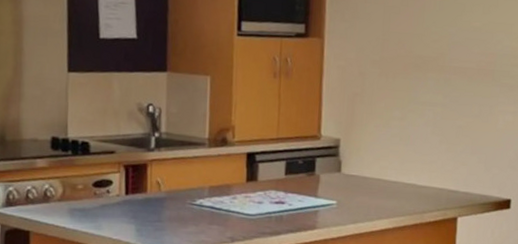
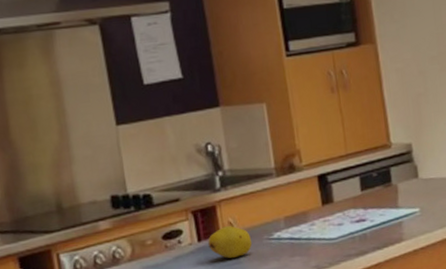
fruit: none [134,185,176,216] -> present [208,226,253,258]

